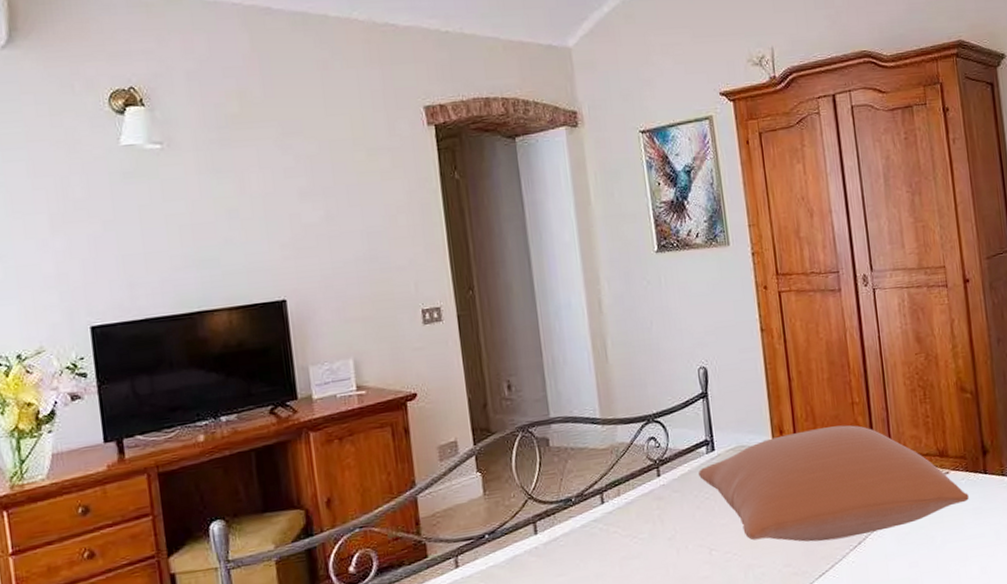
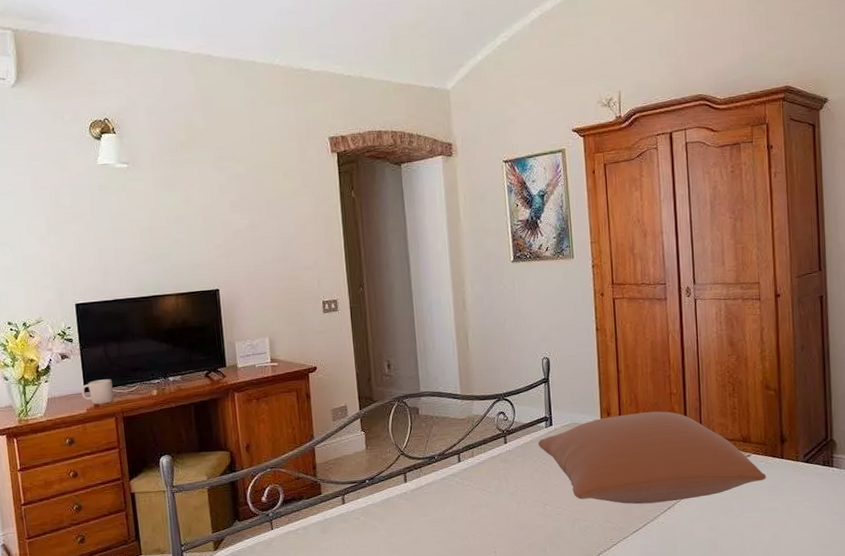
mug: none [99,423,145,459] -> present [81,379,114,405]

